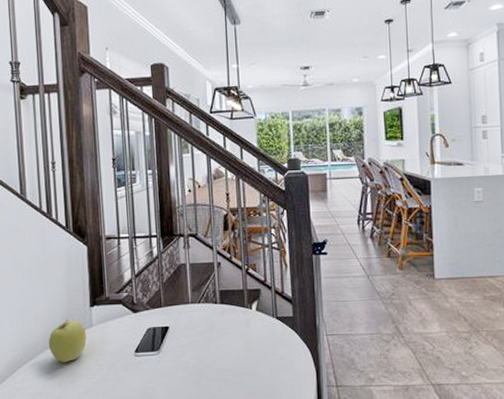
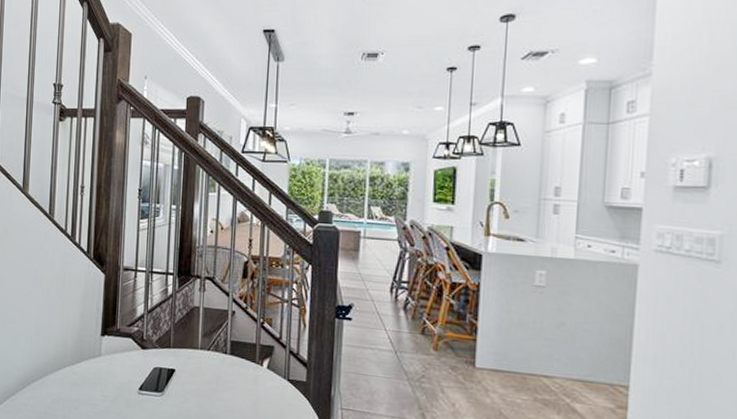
apple: present [48,318,87,363] -> none [58,344,94,388]

